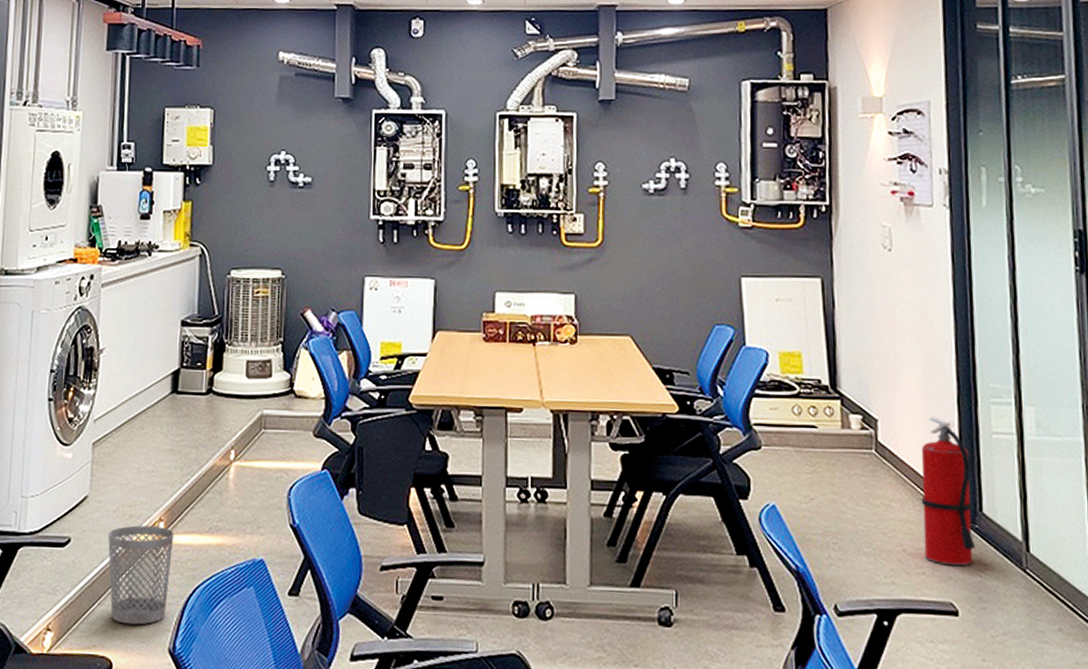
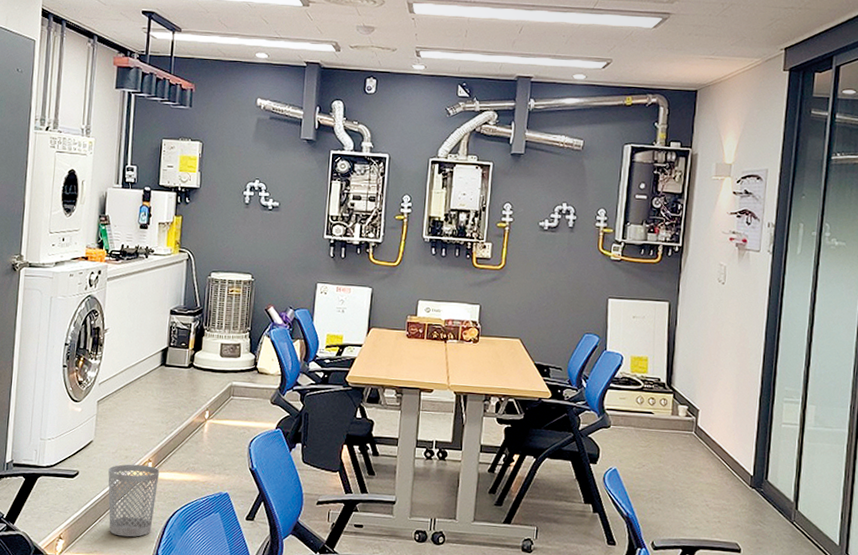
fire extinguisher: present [921,417,976,567] -> none [721,409,763,518]

